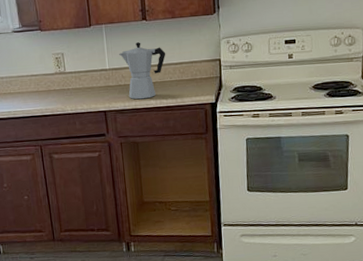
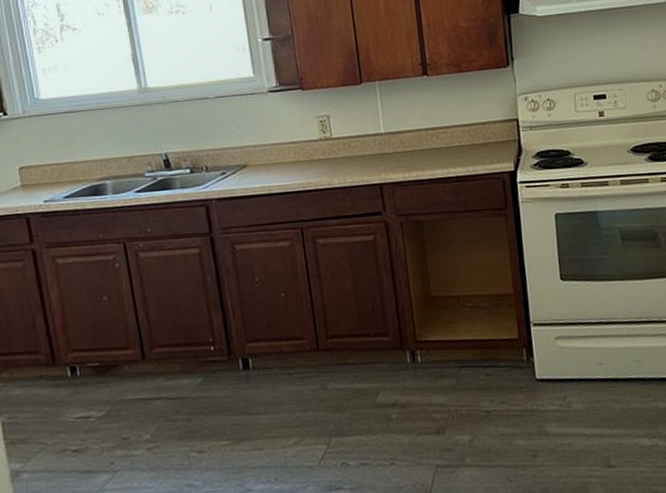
moka pot: present [119,42,166,100] -> none [396,101,453,170]

